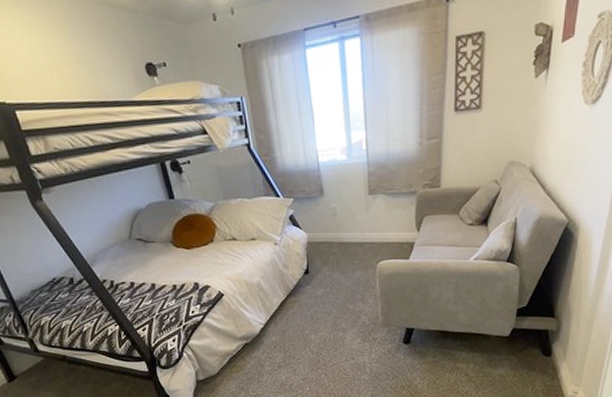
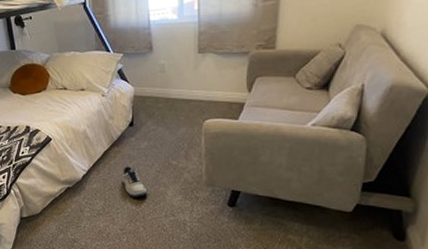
shoe: none [301,315,326,345] -> present [122,166,147,197]

